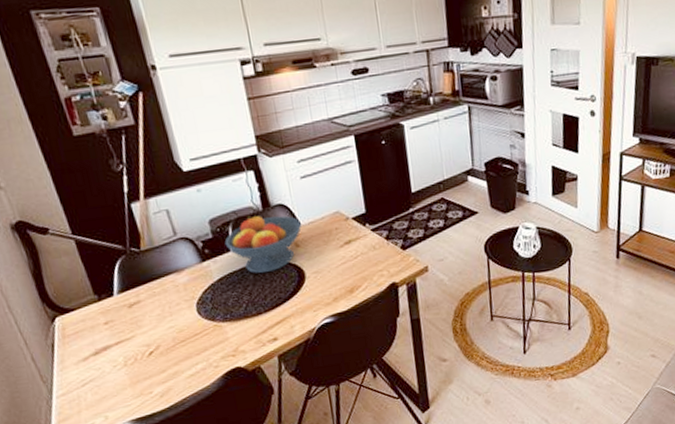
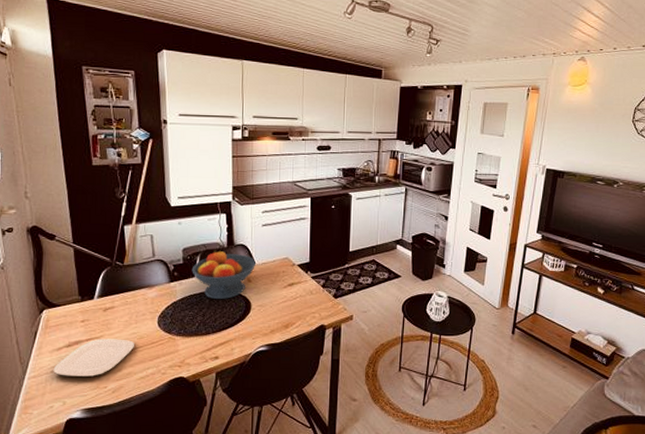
plate: none [84,336,176,389] -> present [53,338,135,378]

